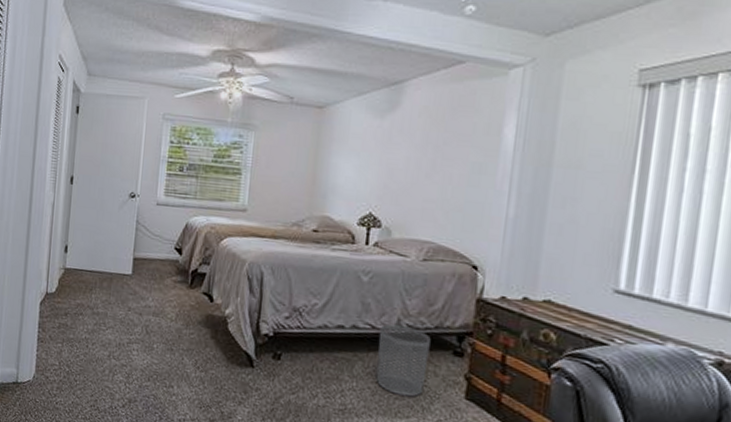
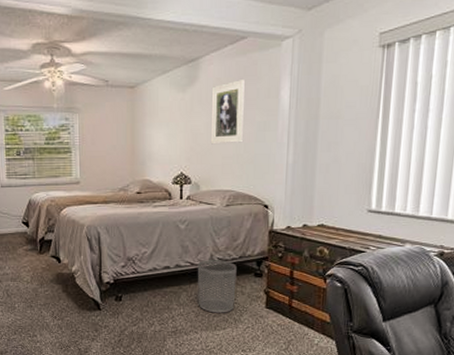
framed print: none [409,110,460,186] -> present [210,80,246,145]

